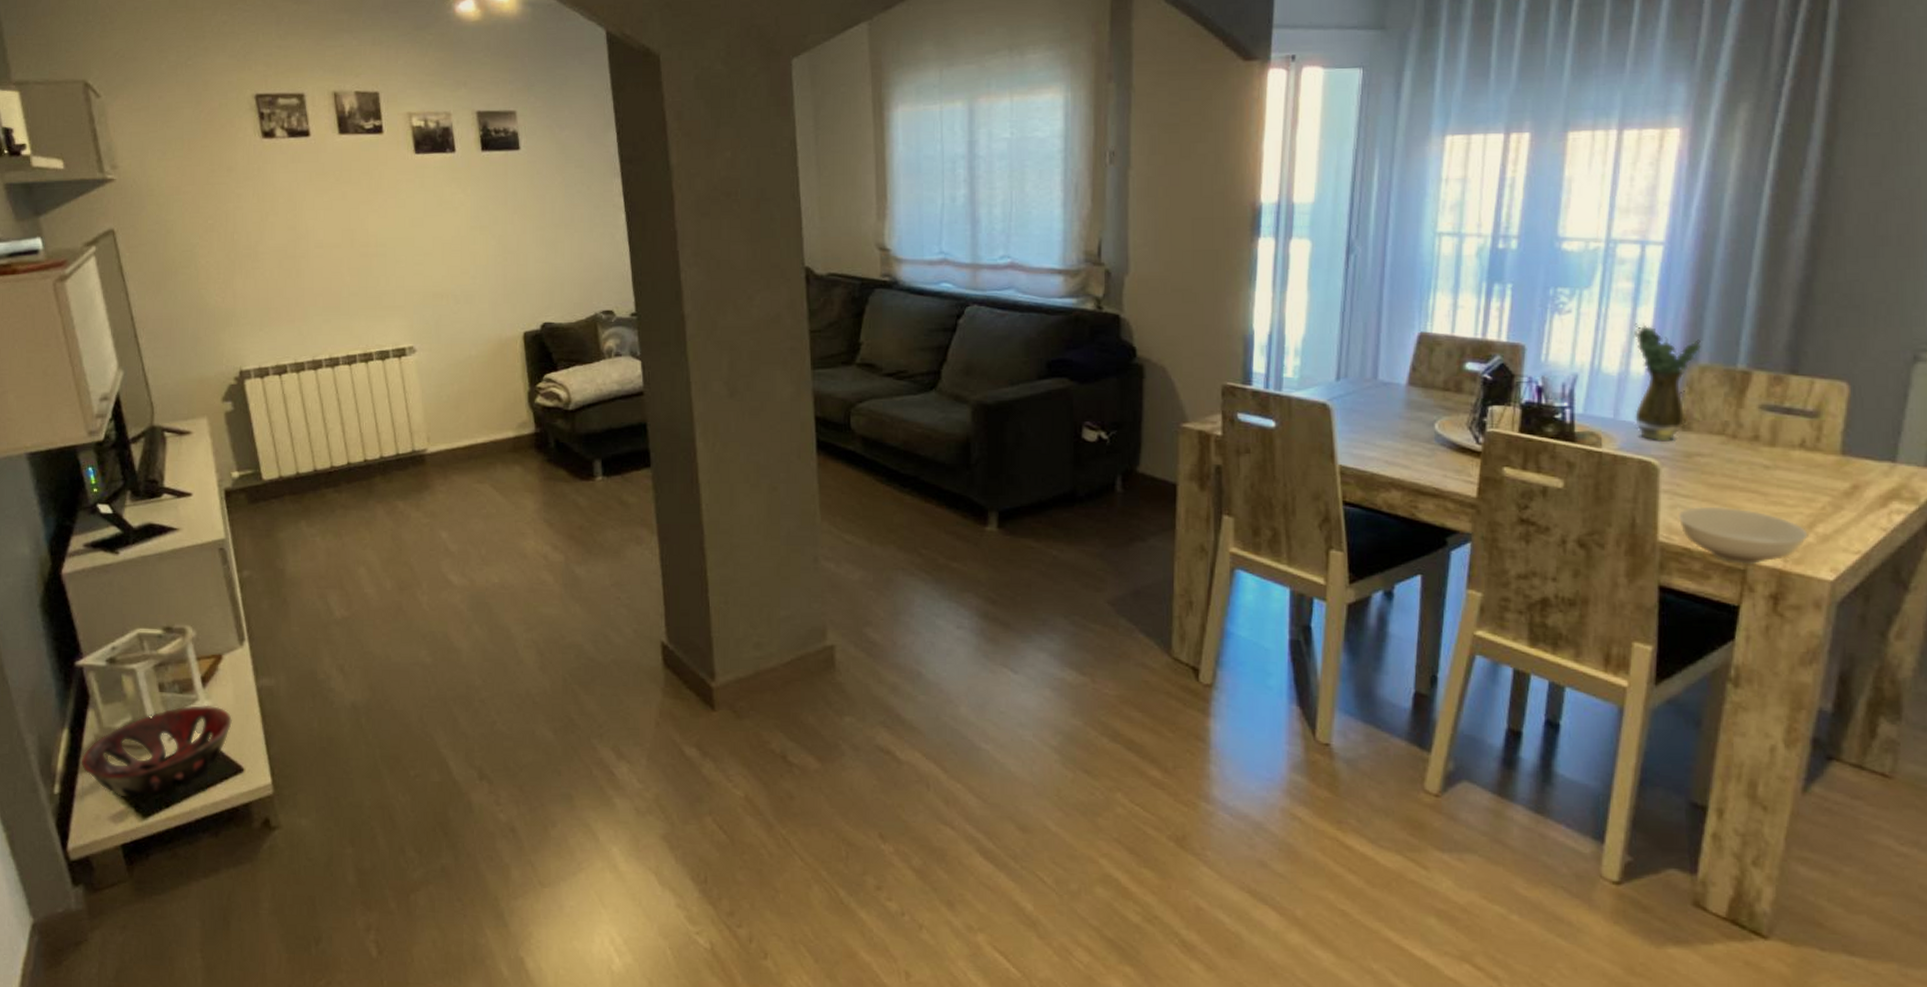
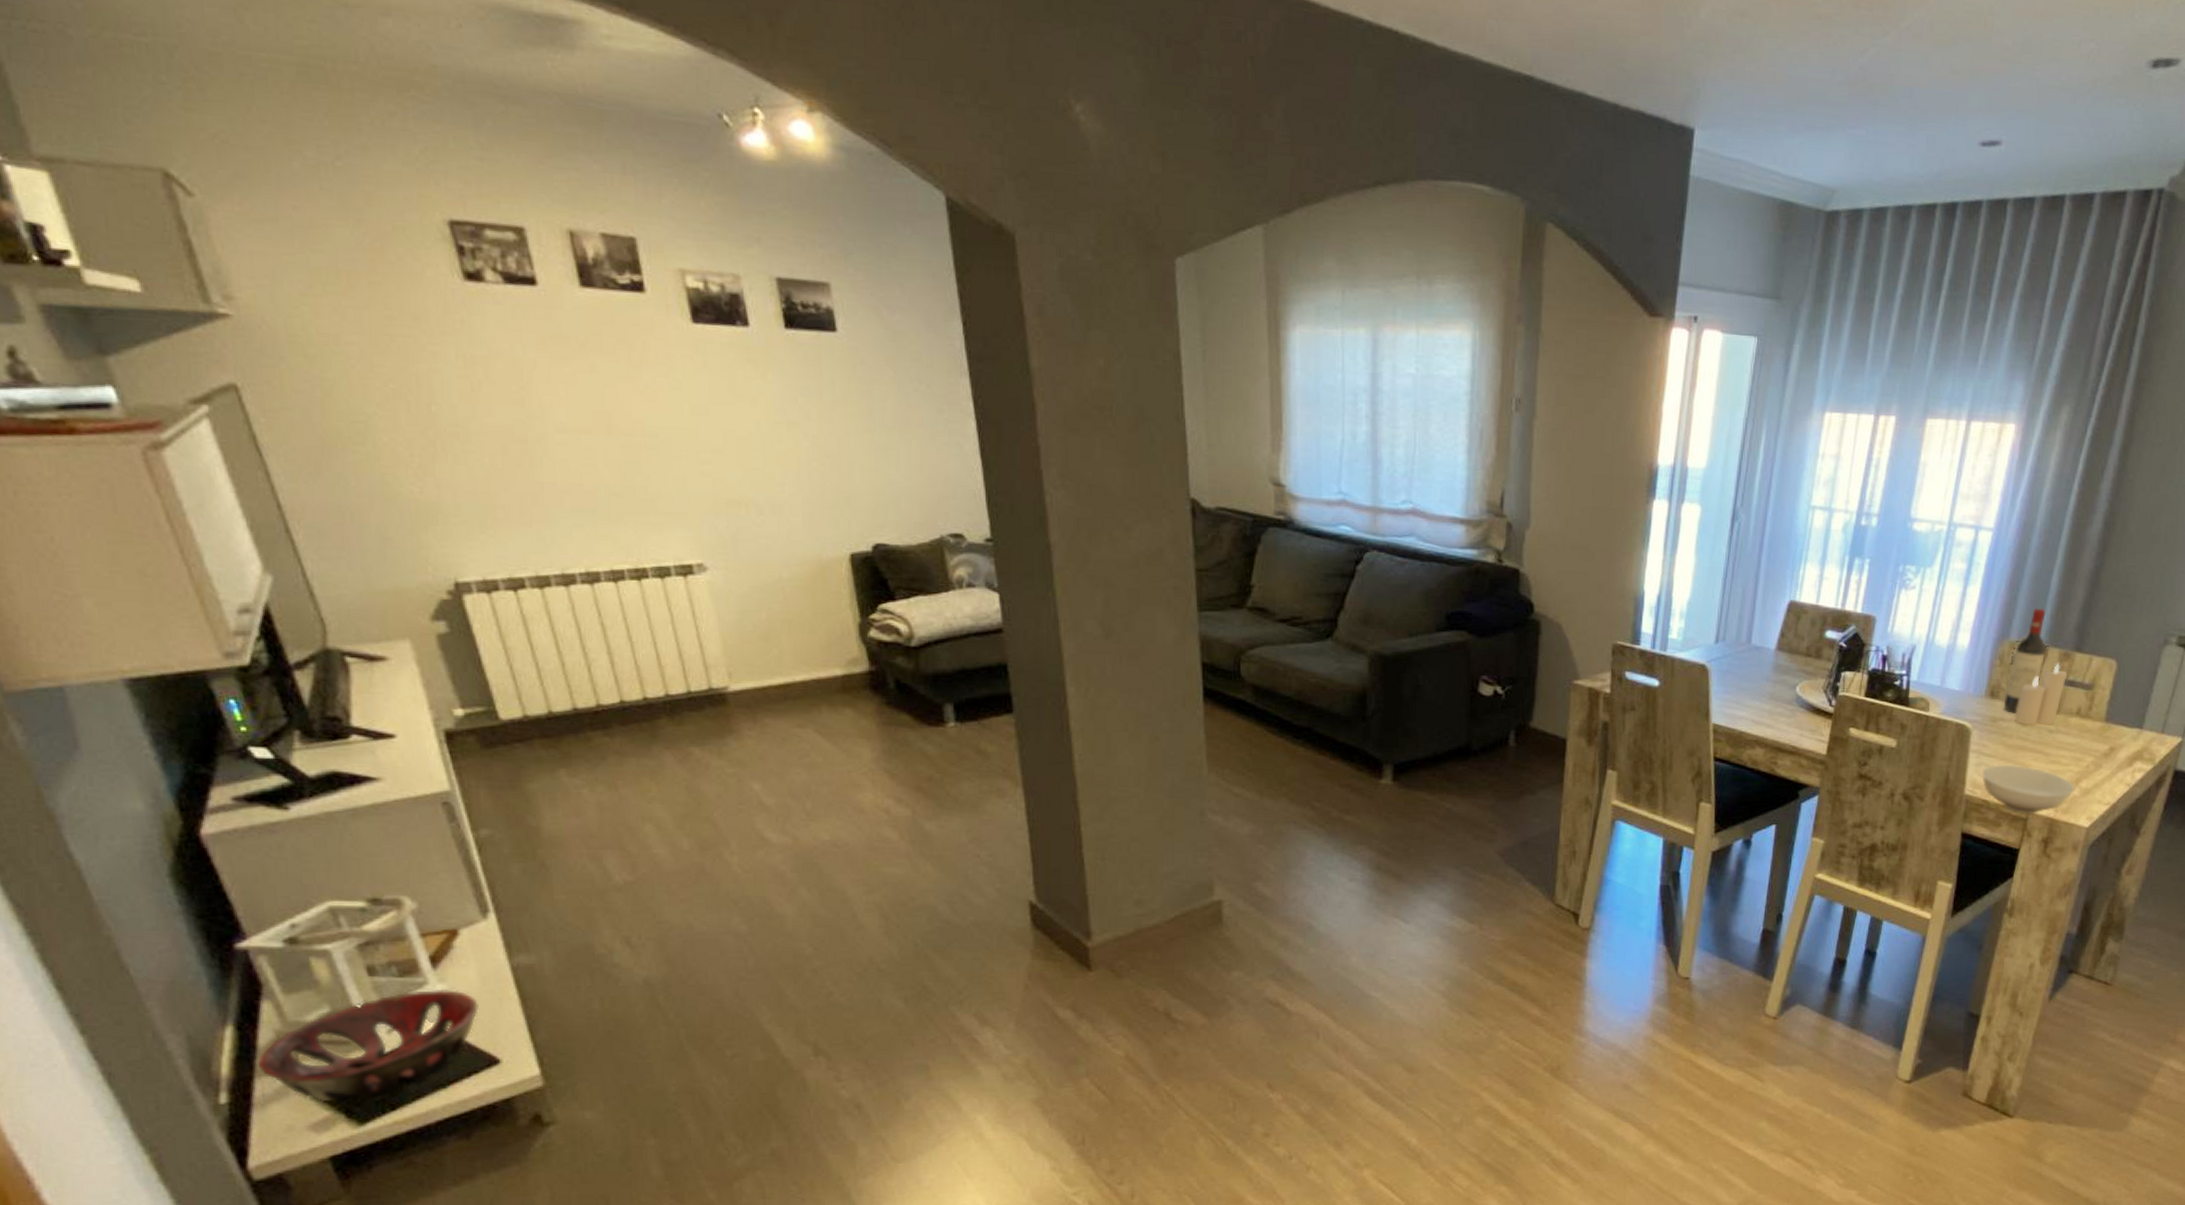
vase: present [1633,323,1701,442] -> none [1956,601,2013,708]
wine bottle: none [1698,328,1750,449] -> present [2003,609,2047,715]
candle: none [1714,389,1782,462] -> present [2014,664,2068,726]

